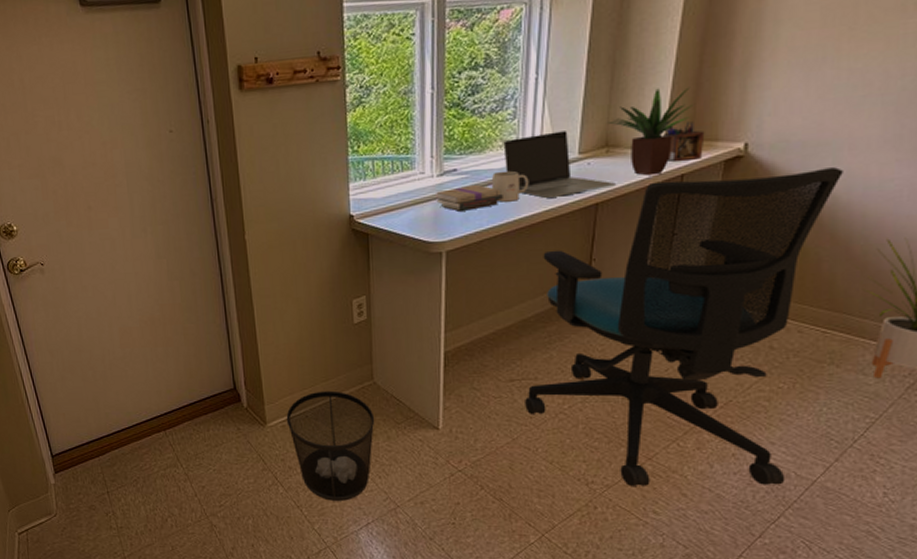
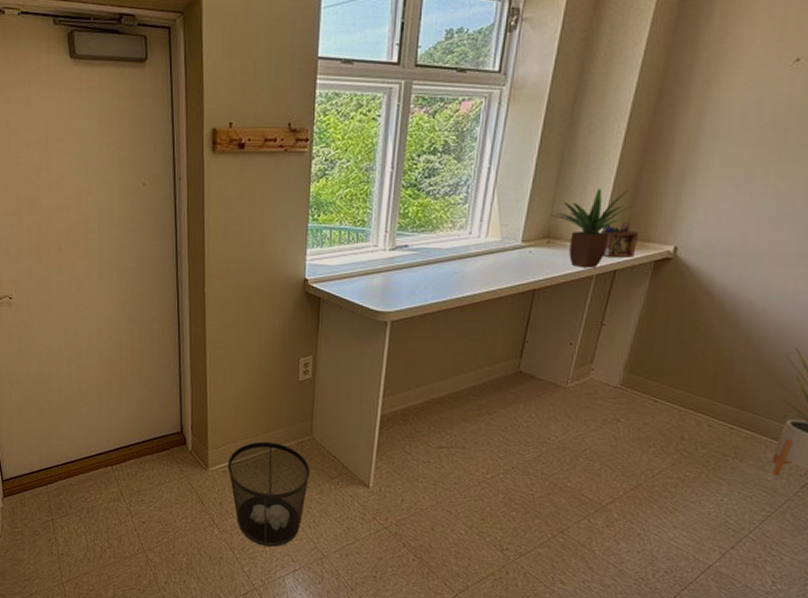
books: present [436,185,503,211] -> none [386,262,449,285]
mug: present [491,170,529,202] -> none [438,251,474,280]
laptop: present [503,131,617,199] -> none [452,219,555,281]
office chair: present [525,167,843,486] -> none [451,275,762,567]

